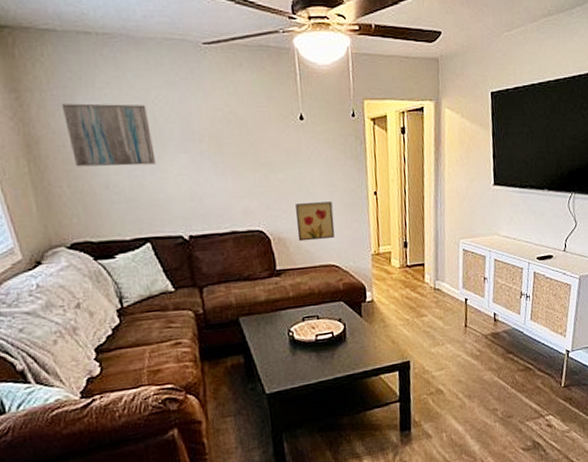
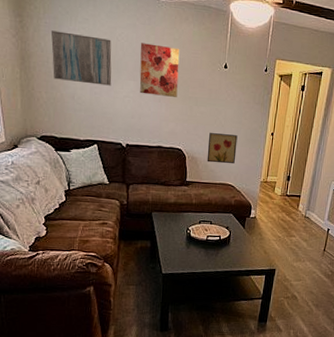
wall art: none [185,102,246,168] -> present [139,43,180,97]

